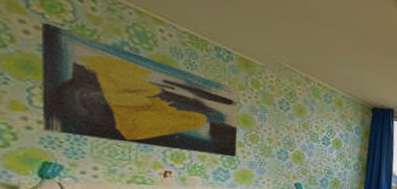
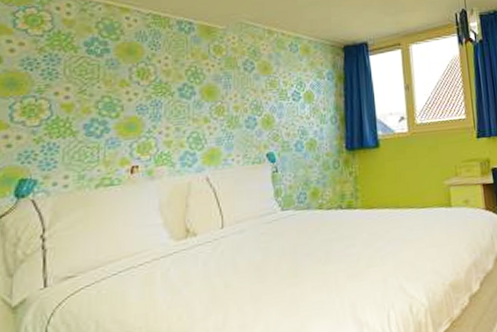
wall art: present [40,22,238,157] -> none [20,37,203,146]

